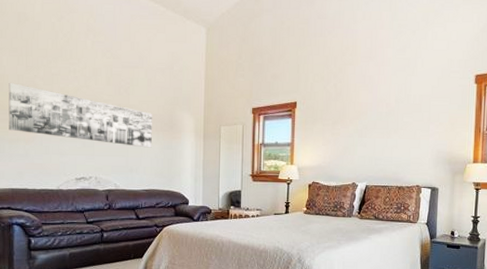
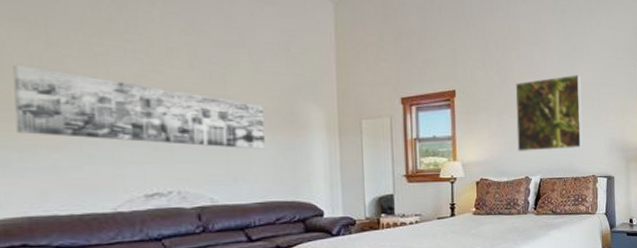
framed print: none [347,87,412,160] -> present [515,75,583,151]

